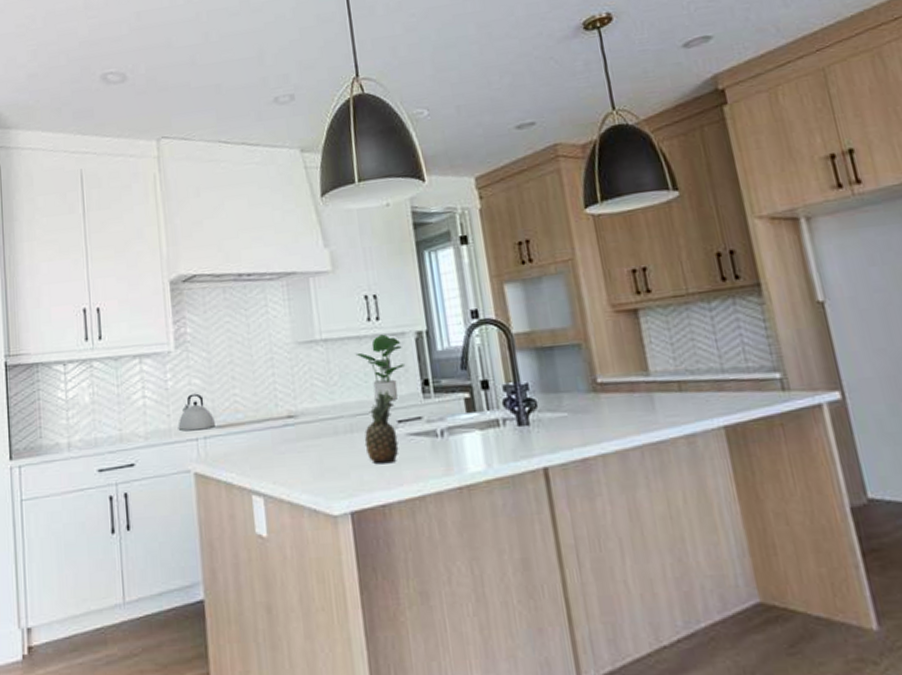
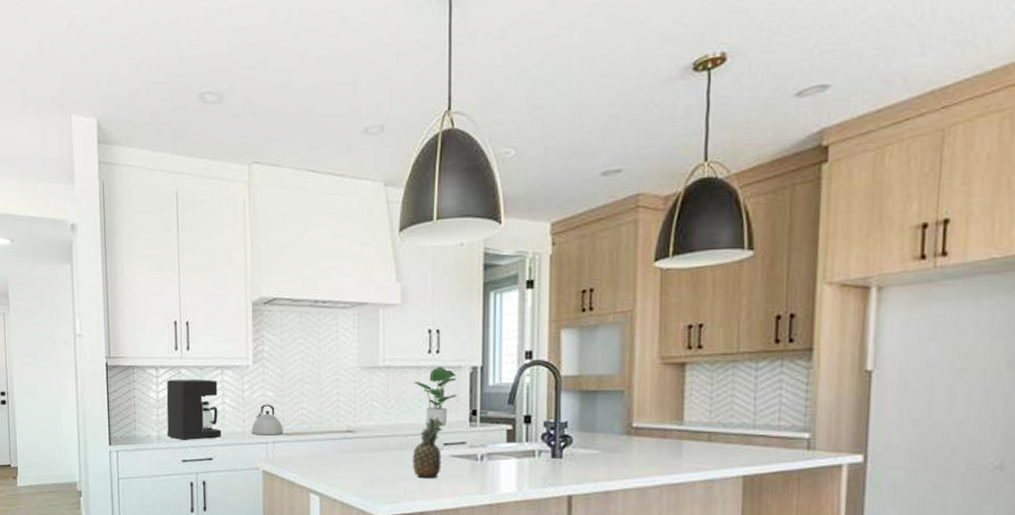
coffee maker: none [77,371,144,446] -> present [166,379,222,440]

